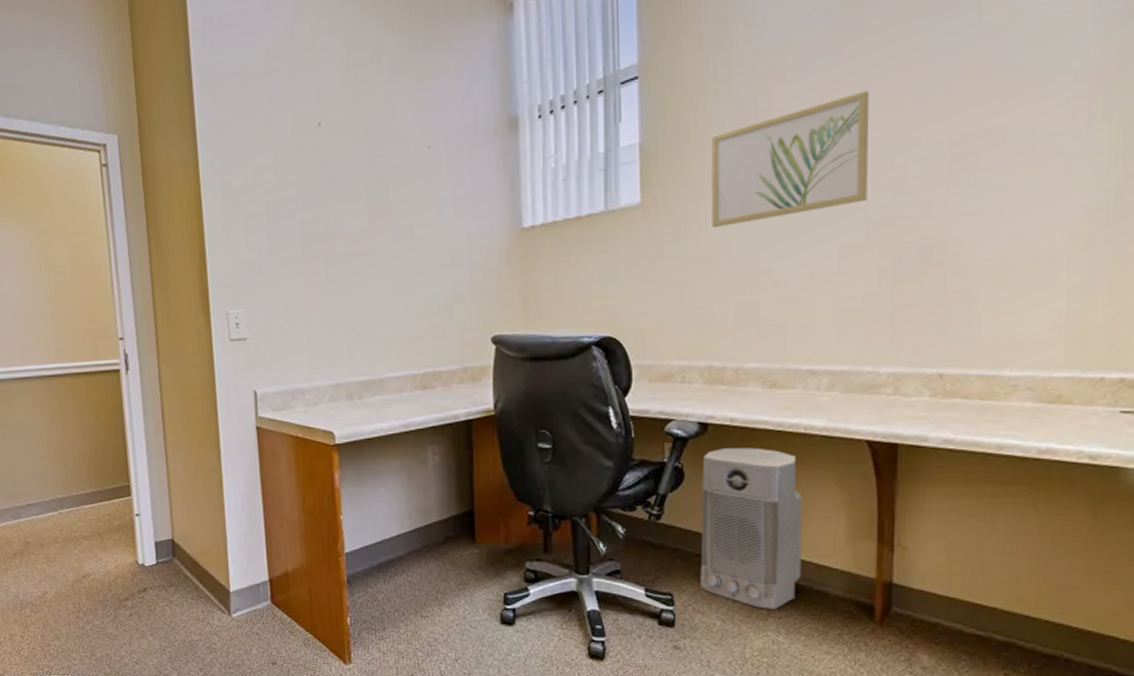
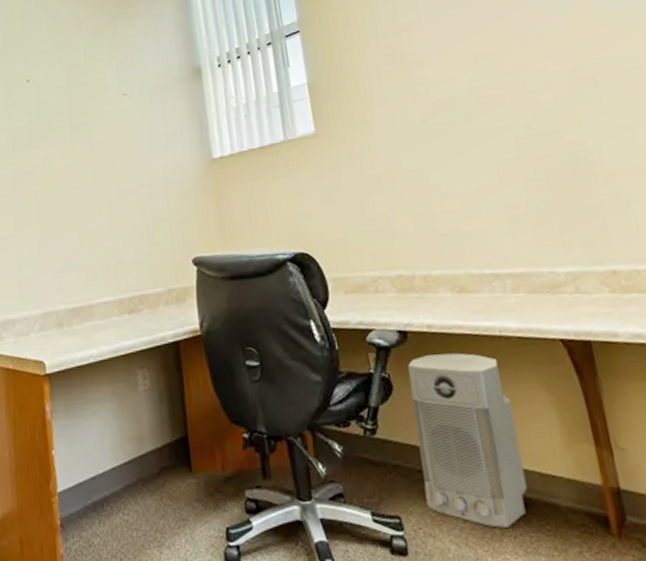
wall art: present [711,89,870,228] -> none [368,32,512,151]

